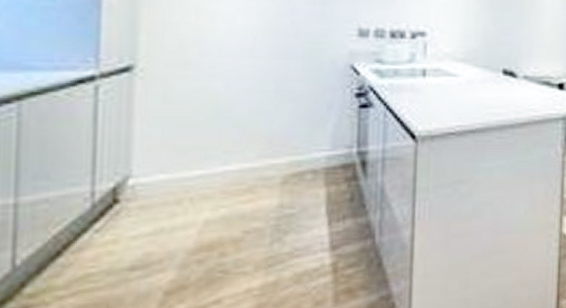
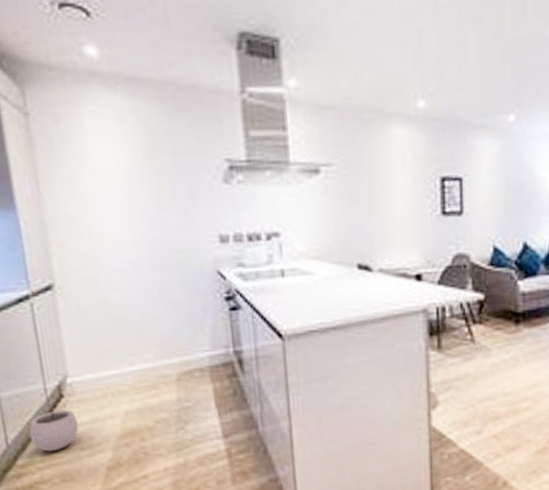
plant pot: none [53,210,133,274] -> present [29,403,79,452]

